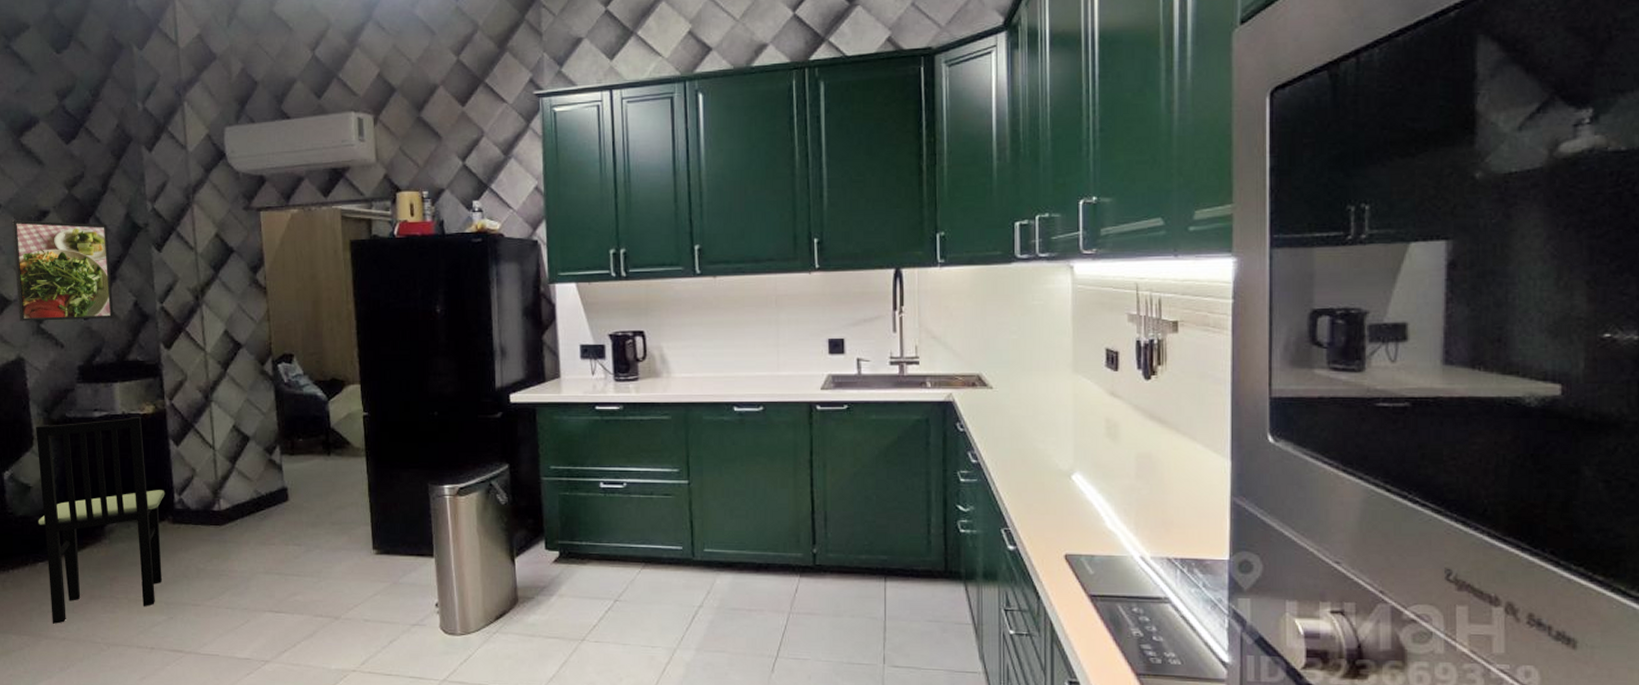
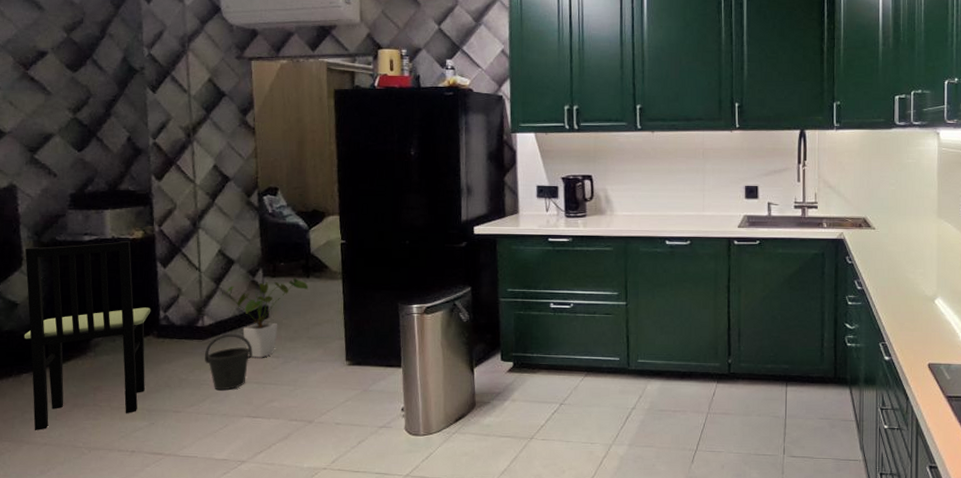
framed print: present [11,220,114,321] -> none [9,59,108,152]
bucket: none [223,519,273,582] -> present [205,334,253,391]
house plant: none [237,456,330,546] -> present [220,278,309,358]

